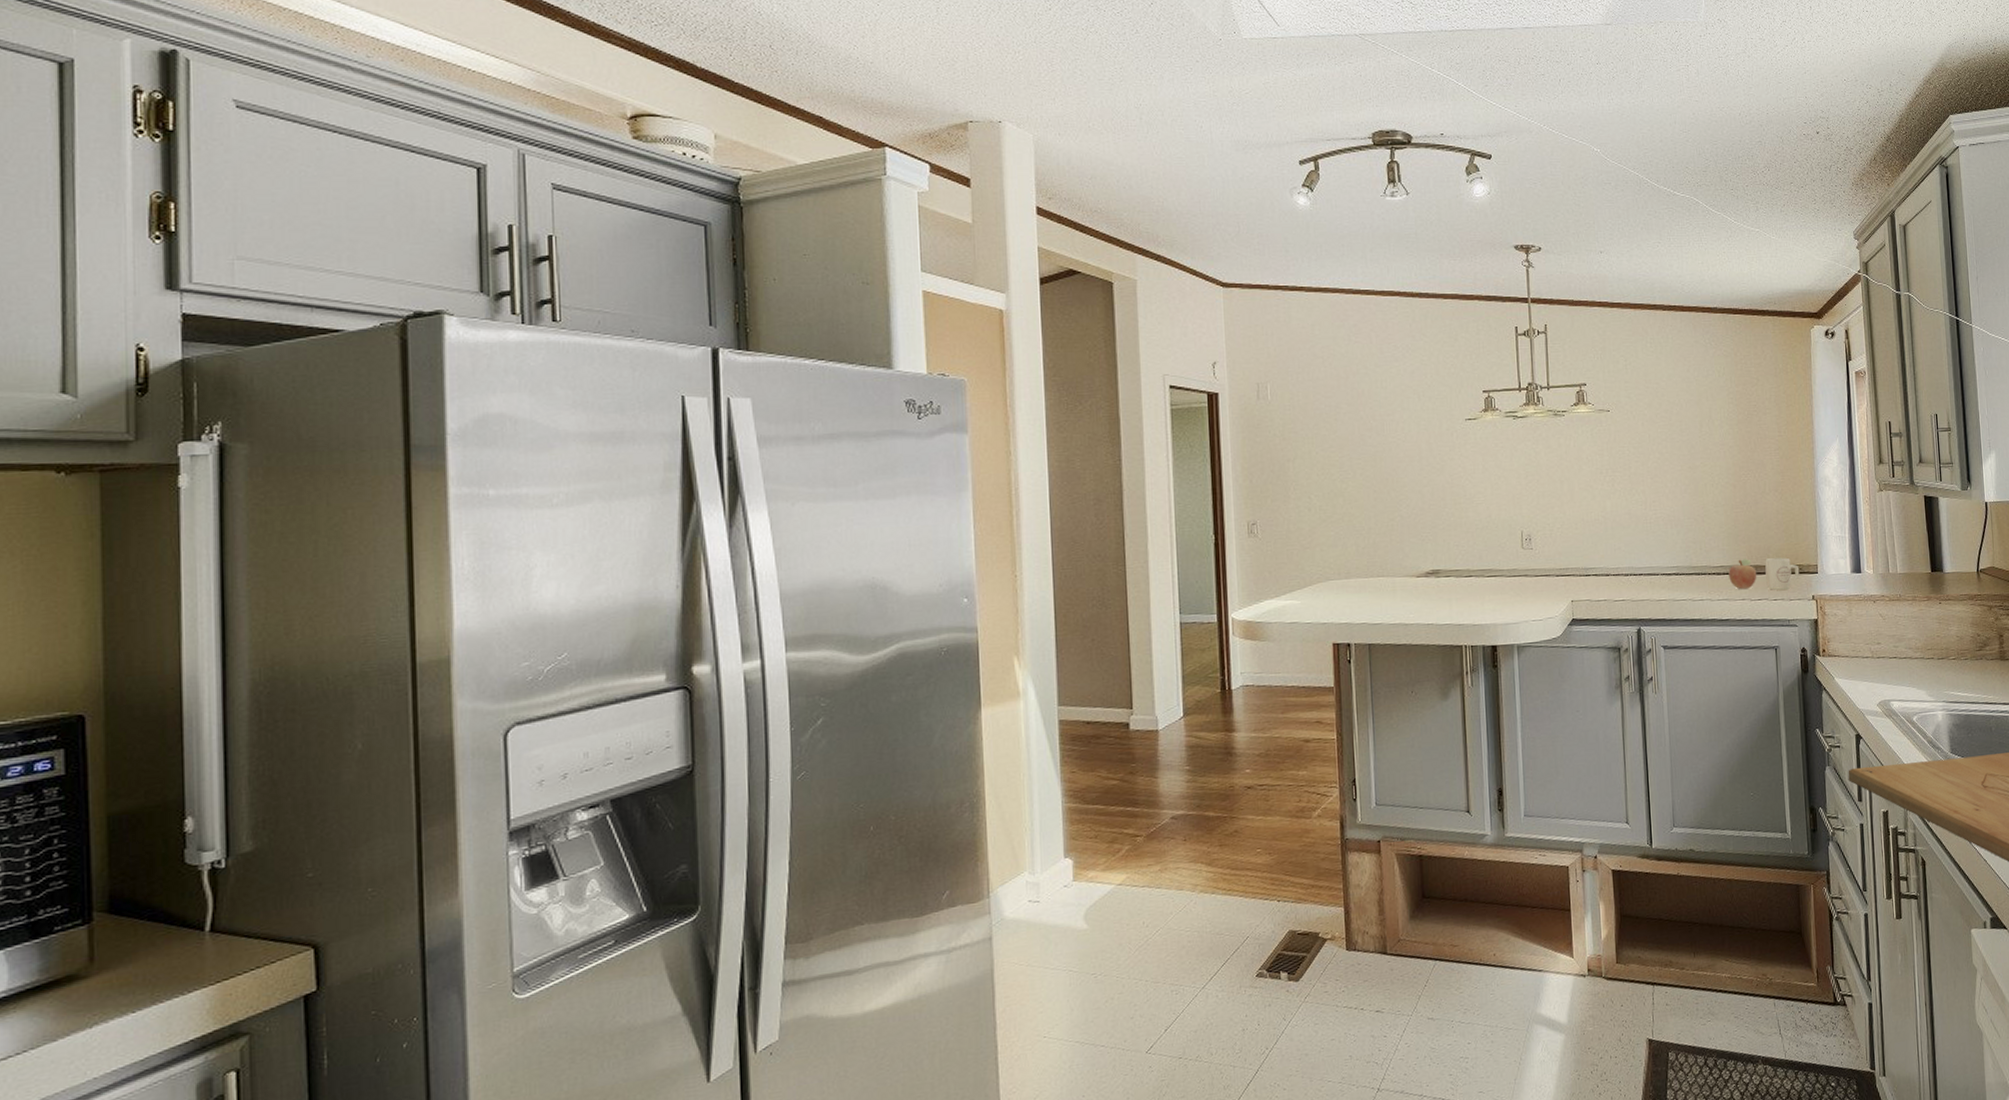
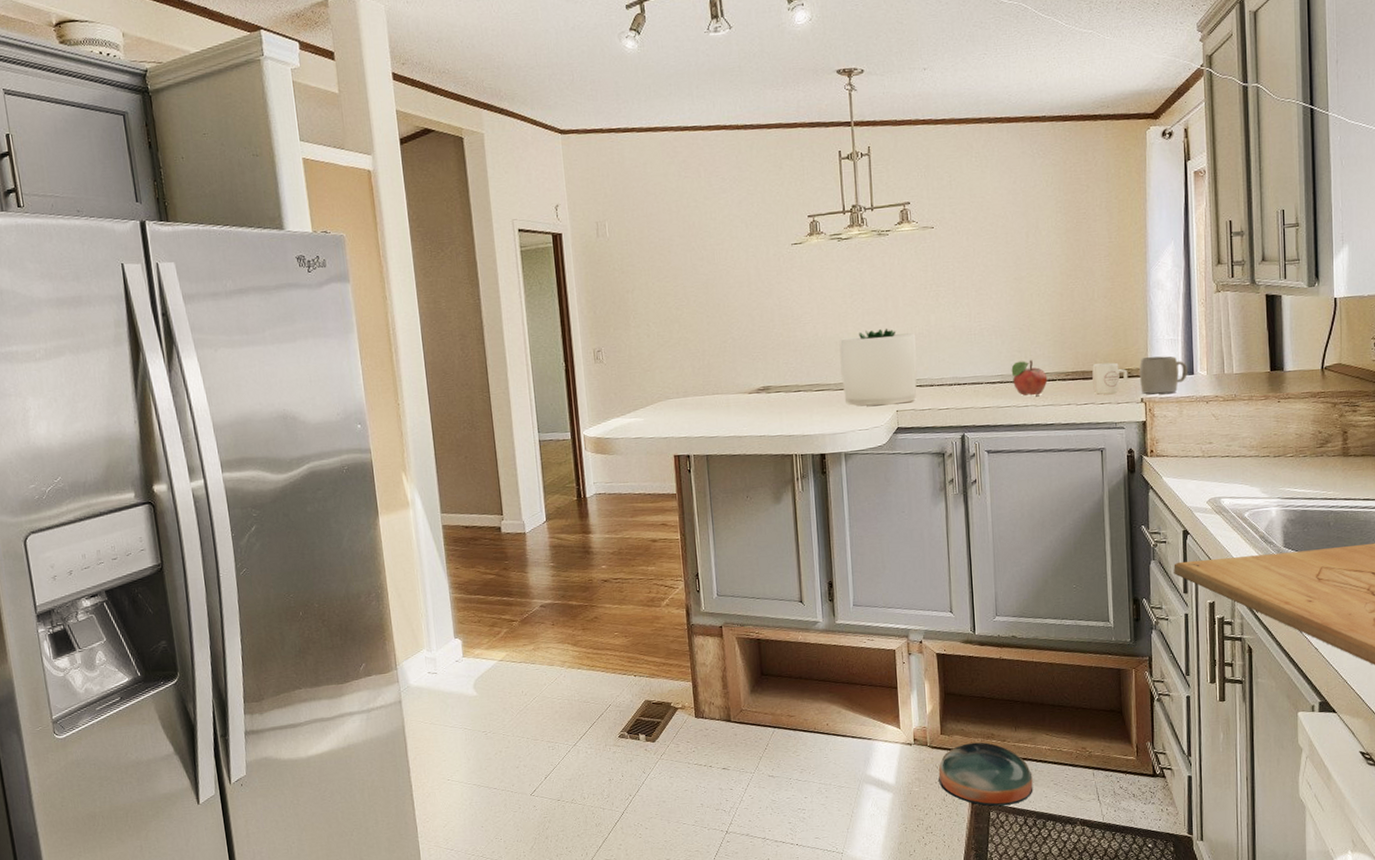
planter: none [1513,513,1593,595] -> present [839,329,918,406]
pet bowl: none [1613,970,1714,1046] -> present [938,742,1033,806]
fruit: none [1686,552,1723,590] -> present [1011,360,1048,397]
fruit: present [1728,559,1757,590] -> none [1054,365,1084,395]
mug: none [1809,553,1855,592] -> present [1139,356,1188,395]

